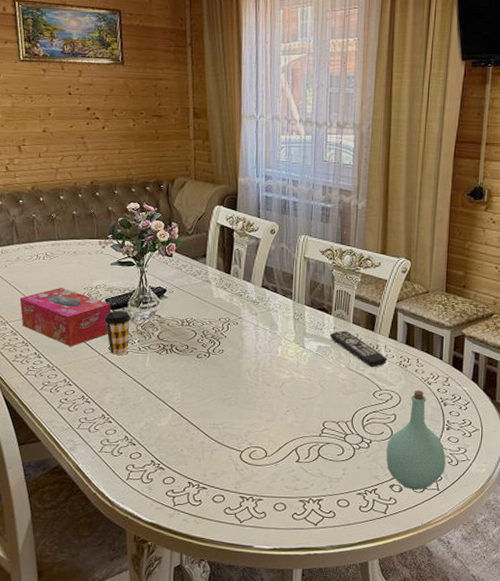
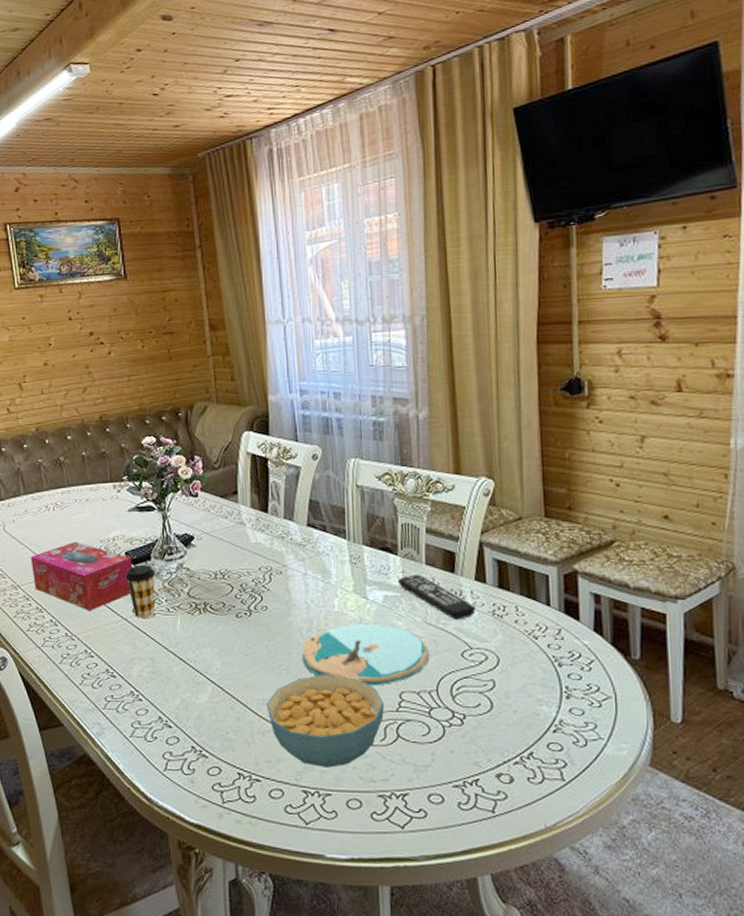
cereal bowl: none [216,405,311,479] -> present [266,674,385,768]
plate: none [248,366,349,416] -> present [302,623,429,686]
bottle: present [386,390,446,490] -> none [486,647,570,781]

